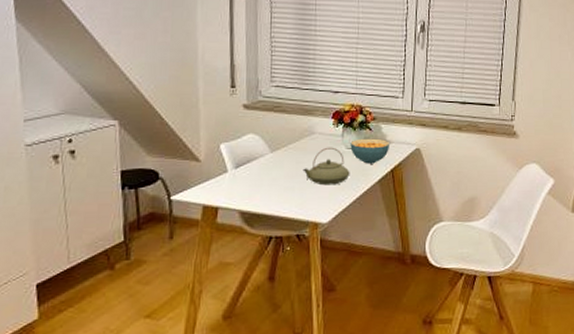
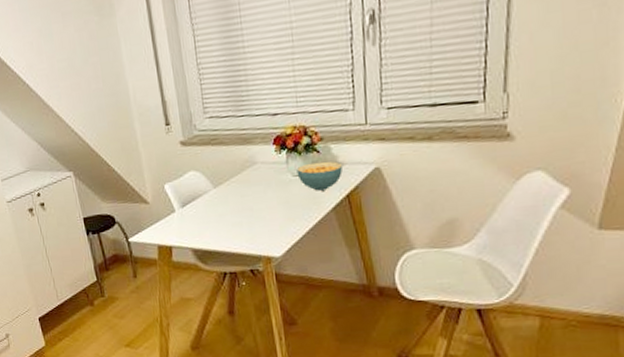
teapot: present [303,147,350,186] -> none [248,176,300,218]

